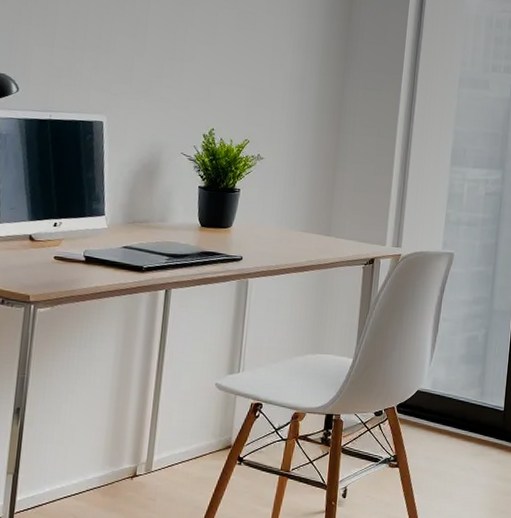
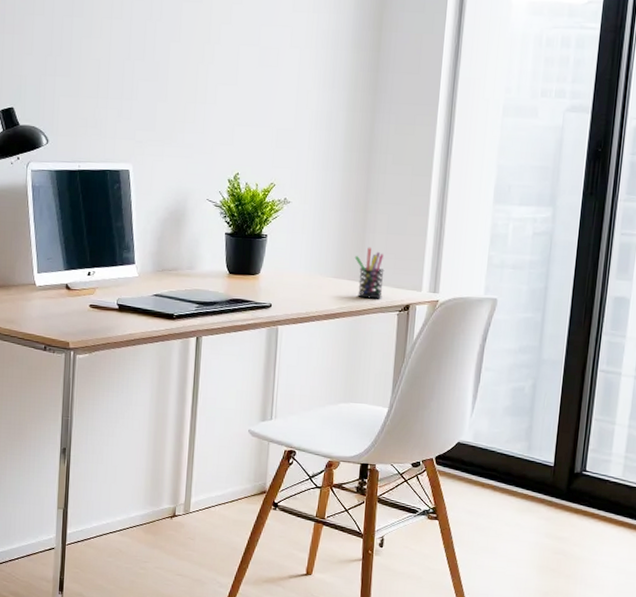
pen holder: none [323,203,352,253] -> present [354,247,384,299]

